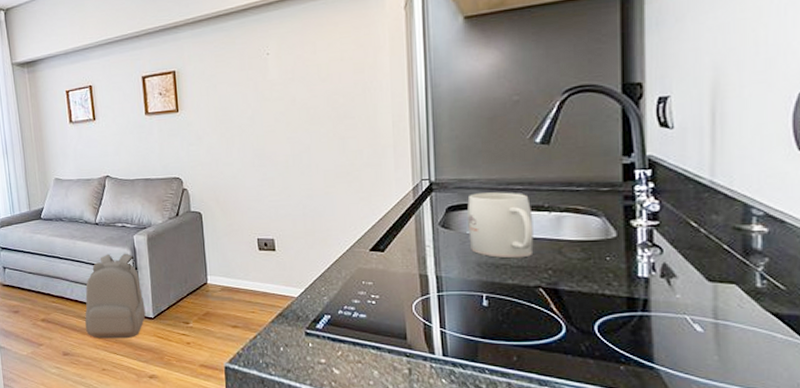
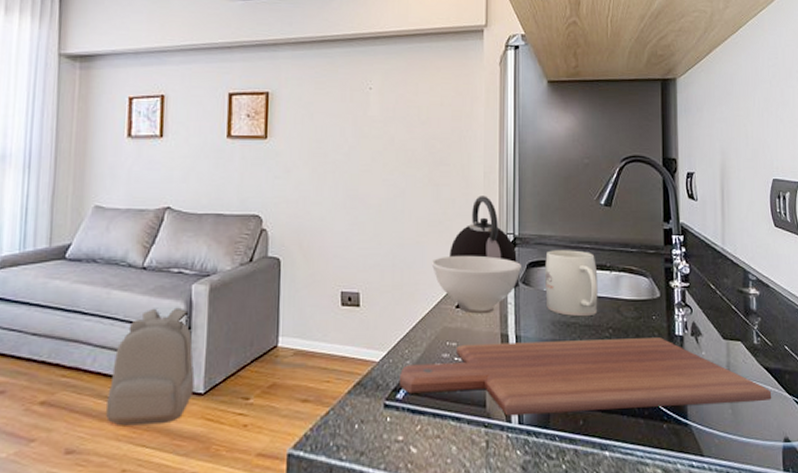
cutting board: none [317,279,782,350] -> present [399,337,772,416]
bowl: none [341,202,439,256] -> present [431,255,521,314]
kettle: none [360,144,438,232] -> present [449,196,520,288]

